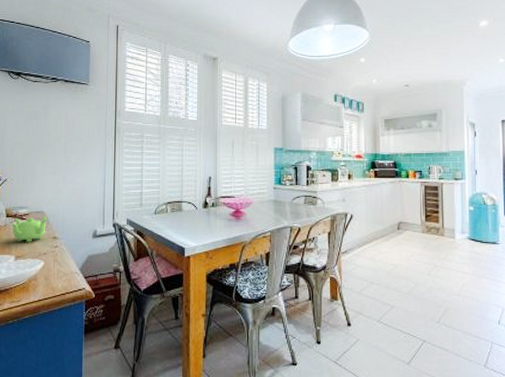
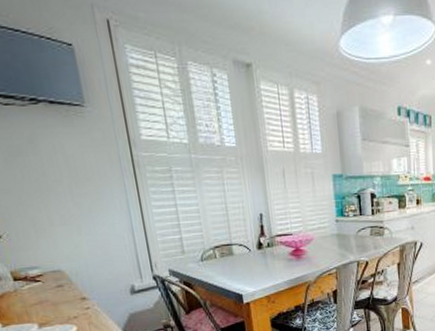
teapot: present [11,215,48,242] -> none [22,274,70,308]

